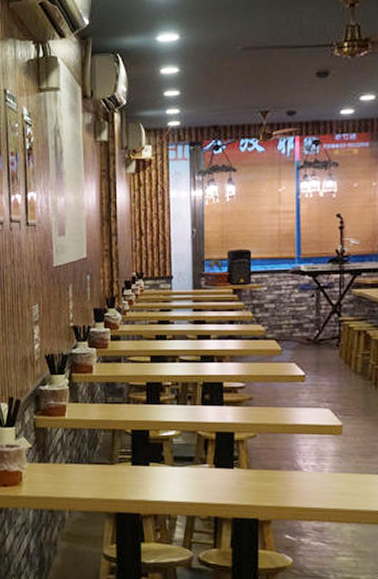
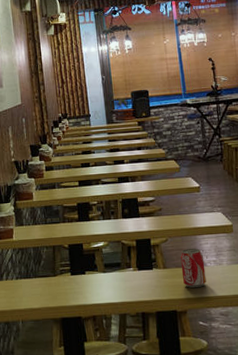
beverage can: none [269,449,301,495] -> present [180,248,207,288]

